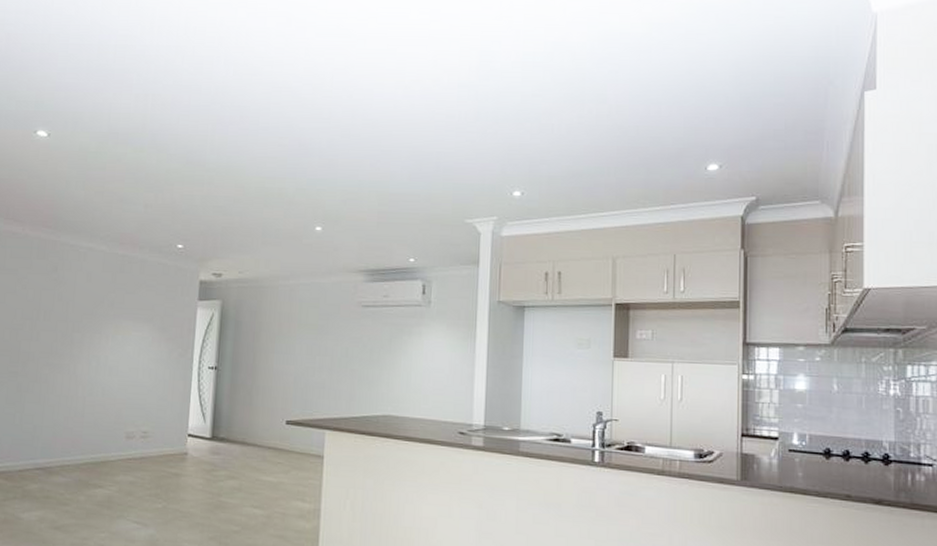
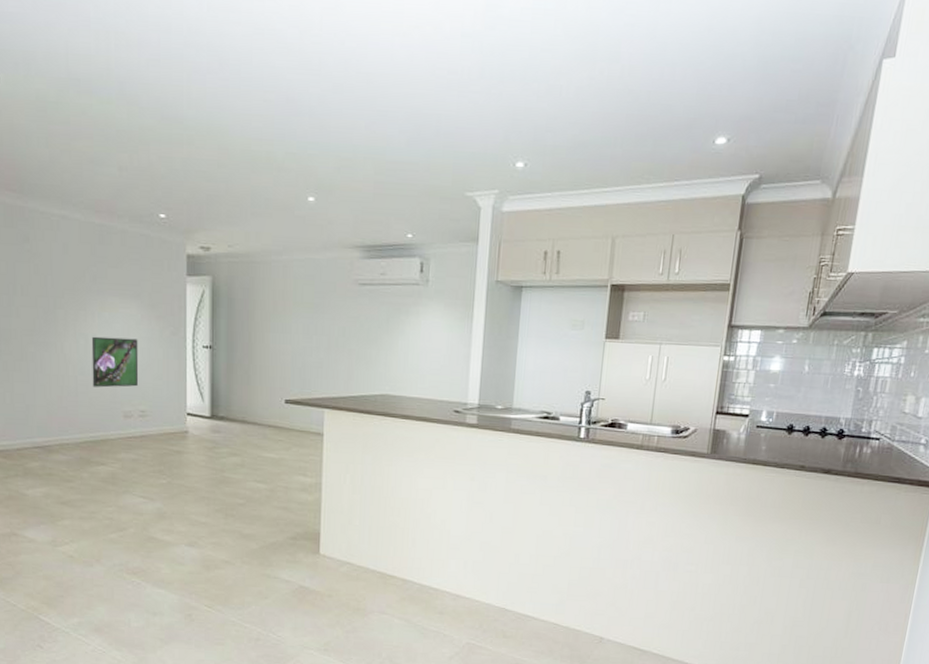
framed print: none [99,358,147,408] -> present [91,336,139,388]

